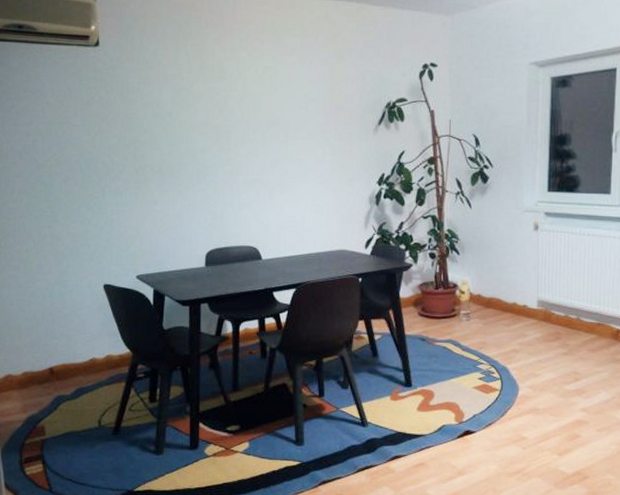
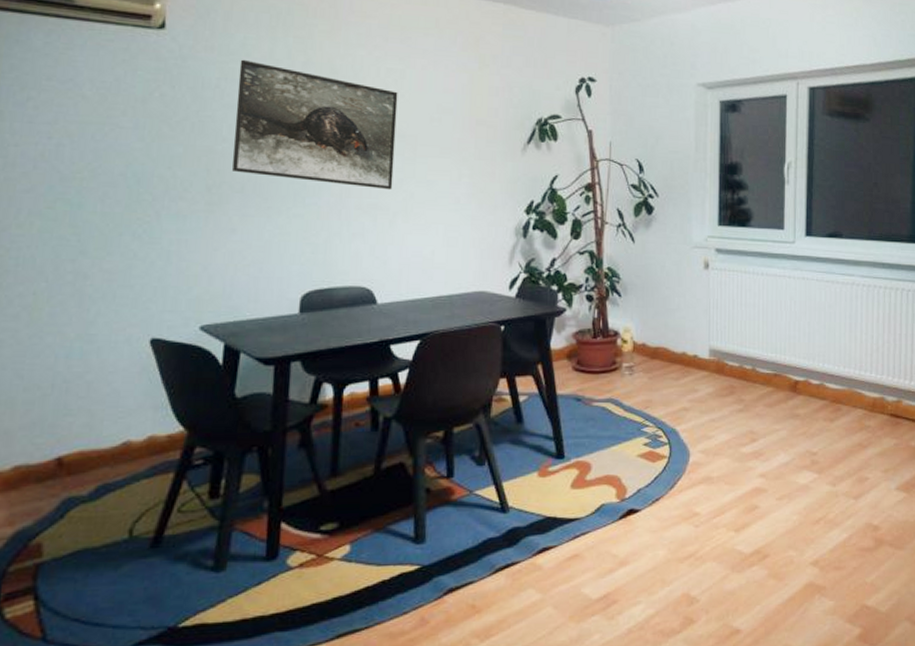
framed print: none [152,66,273,168] -> present [232,59,398,190]

